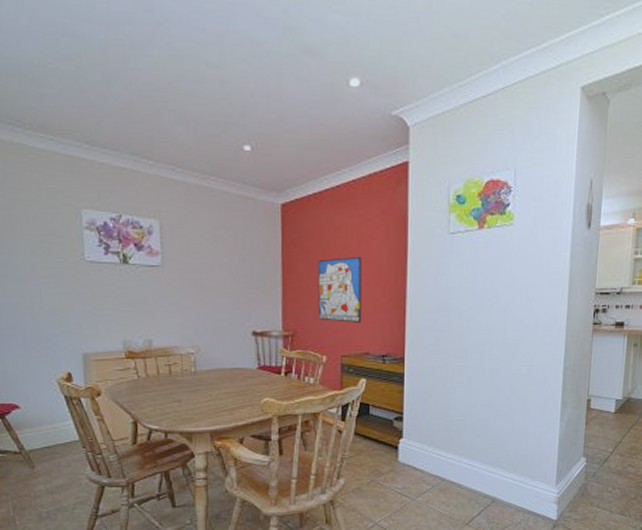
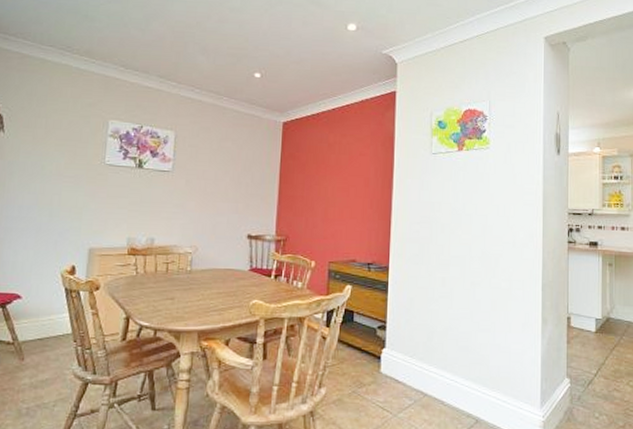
wall art: present [317,257,362,323] -> none [309,171,352,231]

